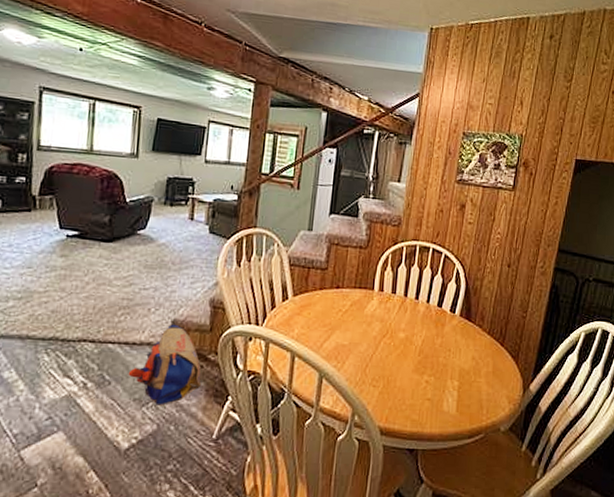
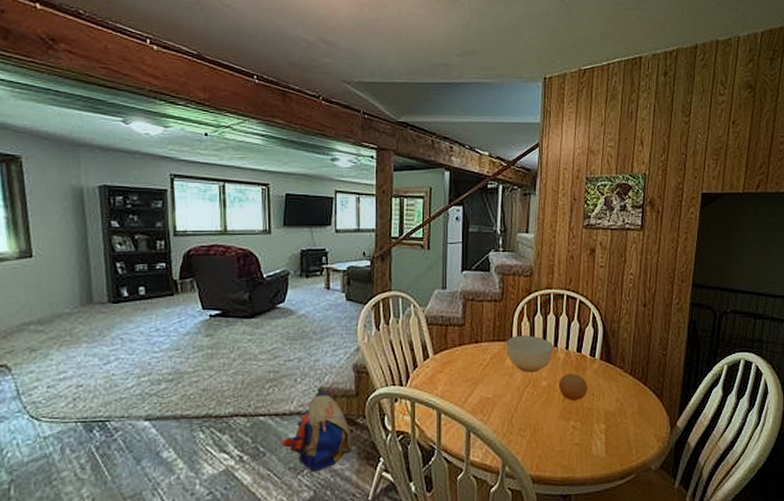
bowl: none [367,284,415,323] -> present [506,335,554,372]
fruit: none [415,326,445,355] -> present [558,373,588,400]

